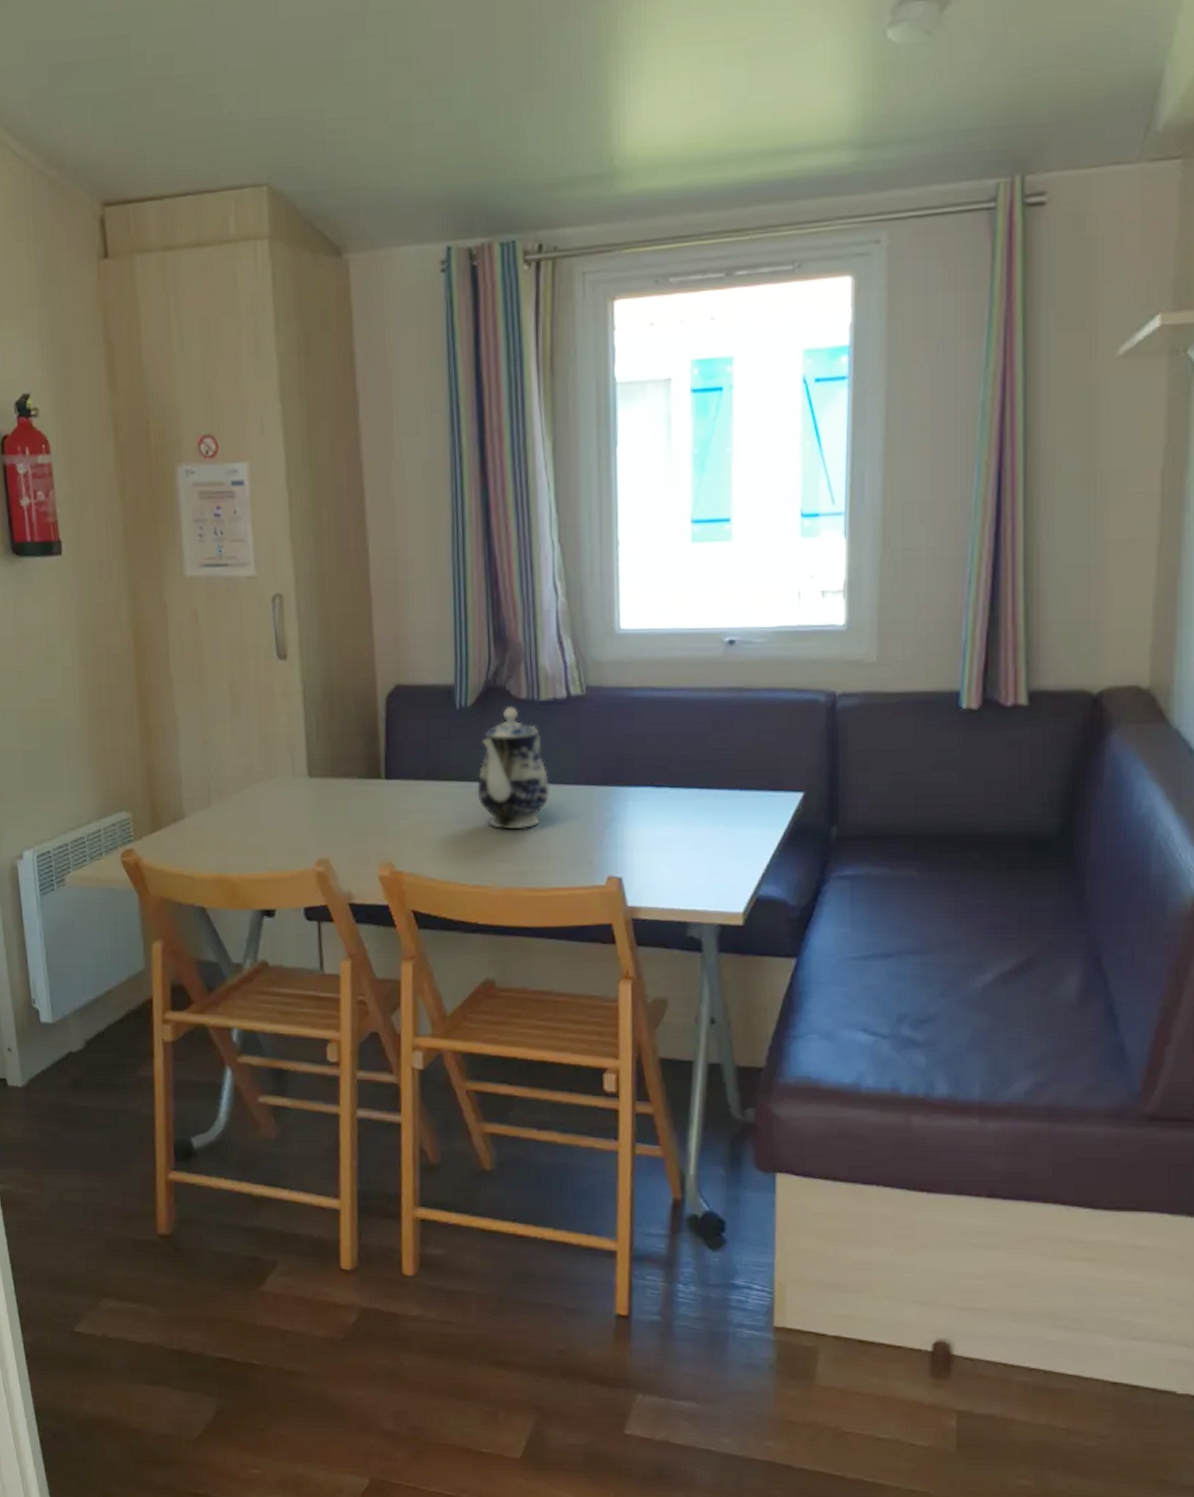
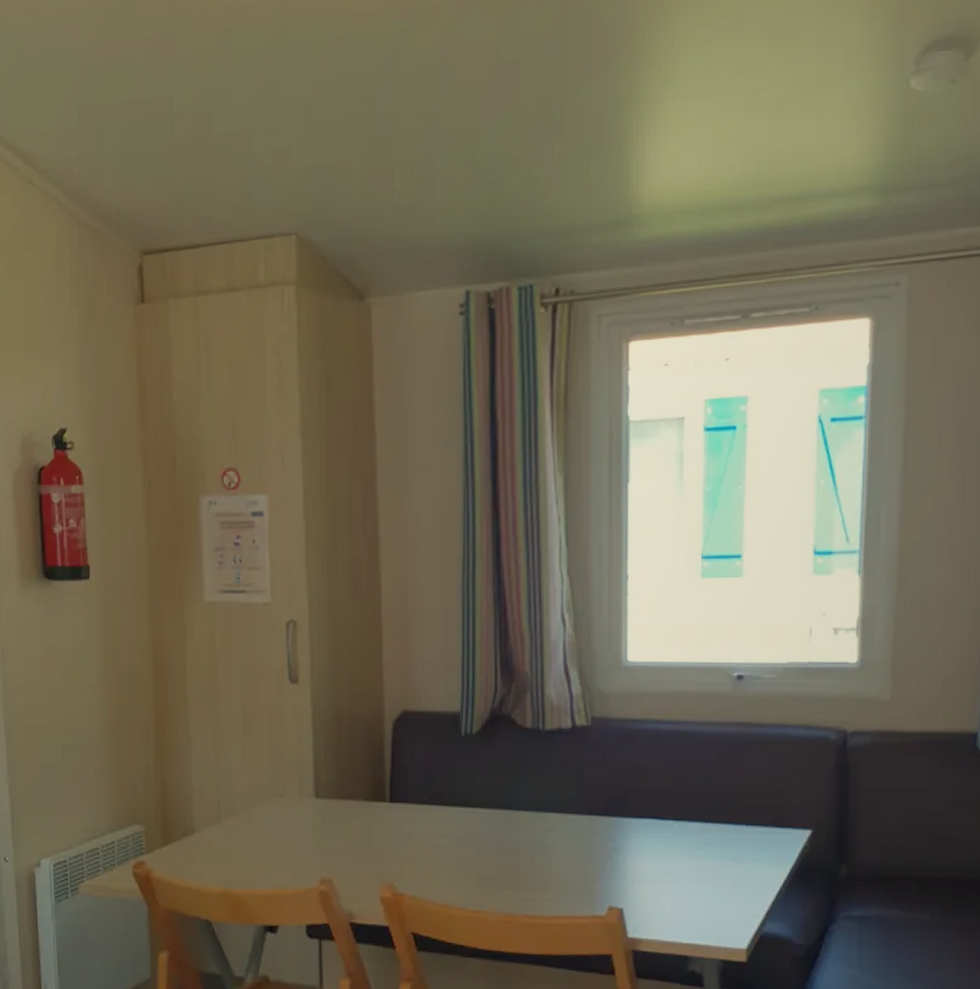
teapot: present [477,707,551,830] -> none [480,735,553,857]

